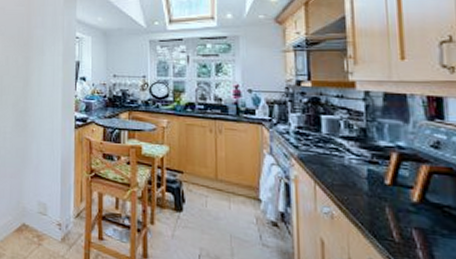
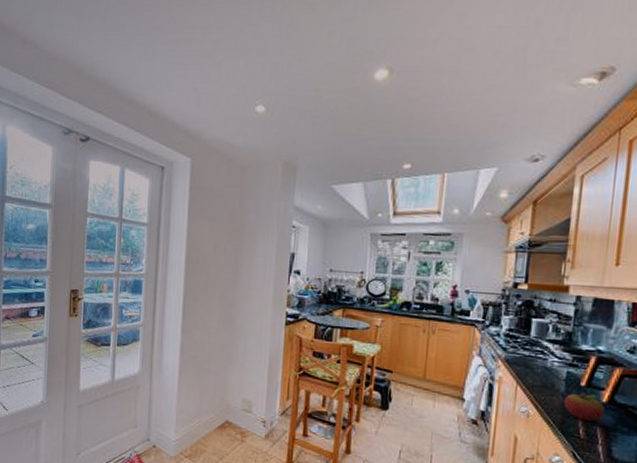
fruit: none [369,192,419,223] -> present [563,393,606,422]

